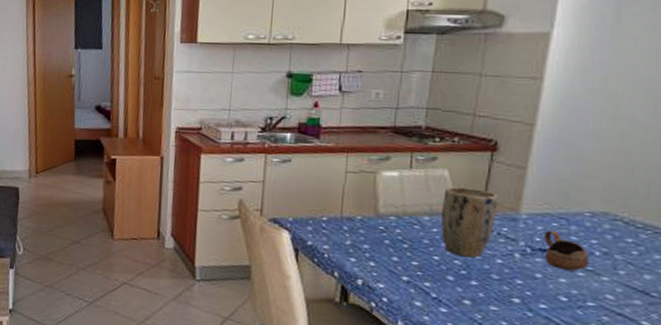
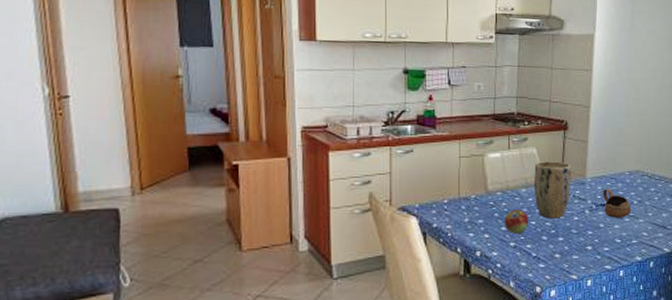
fruit: none [396,238,431,268] -> present [504,209,529,233]

